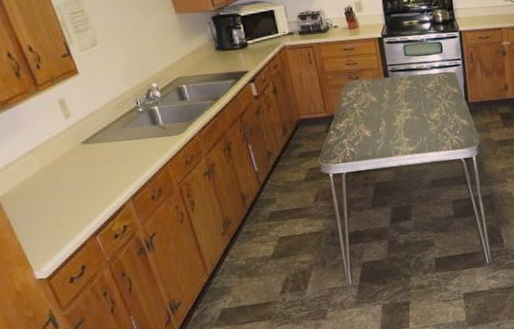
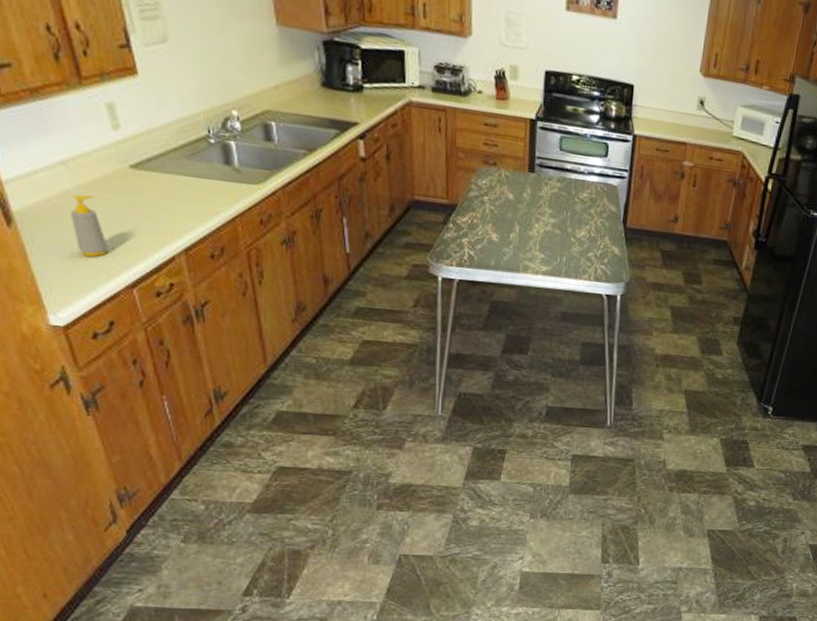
soap bottle: none [40,171,74,219] -> present [71,194,109,257]

